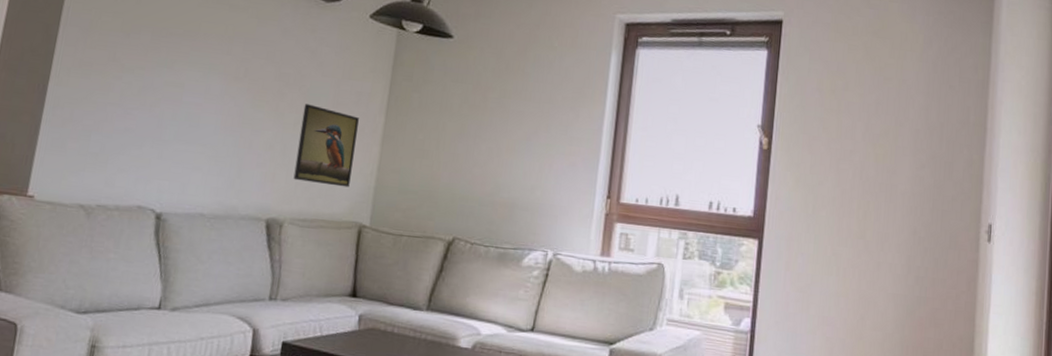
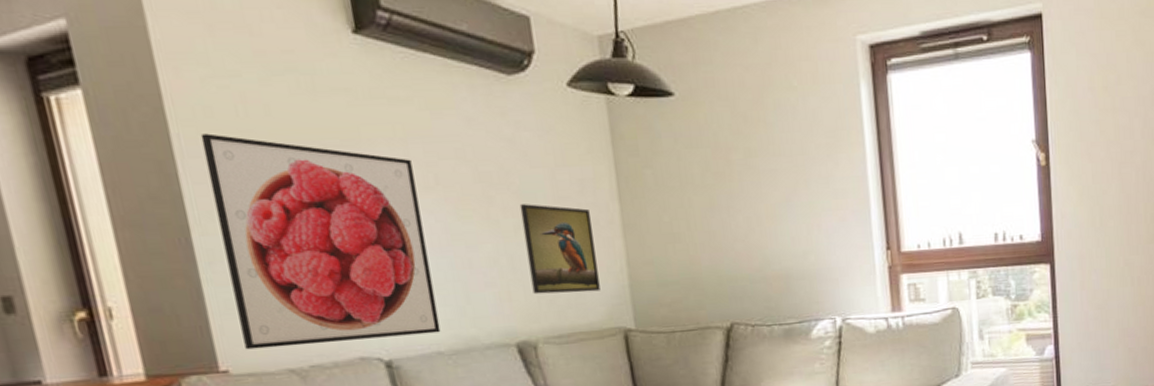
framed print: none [53,9,232,198] -> present [200,133,441,350]

